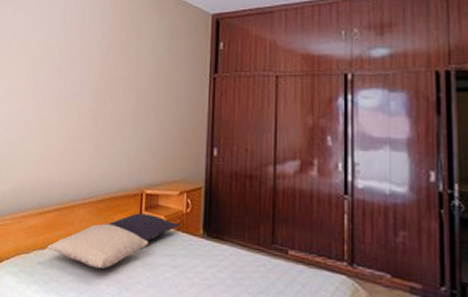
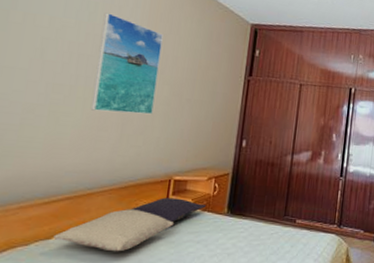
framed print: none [71,28,127,124] -> present [91,12,163,115]

